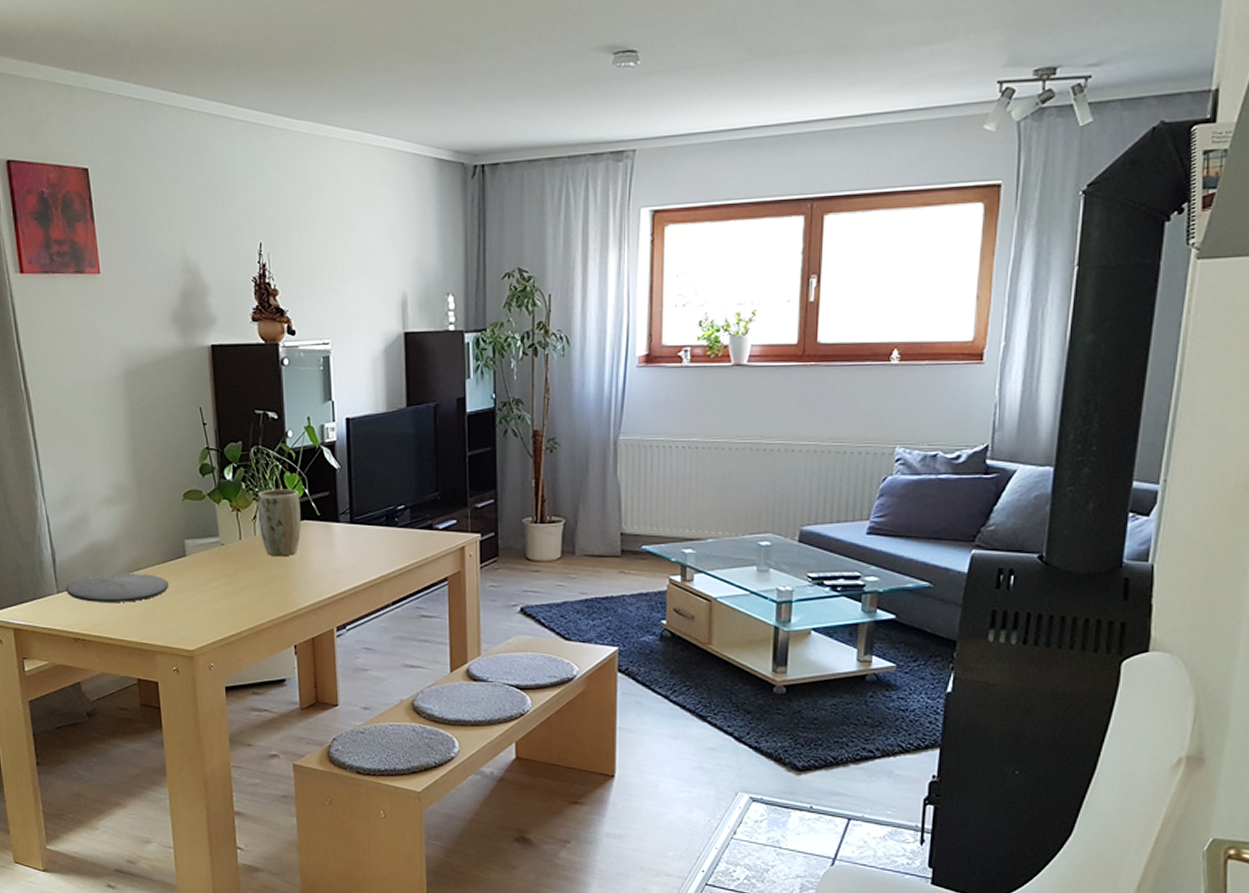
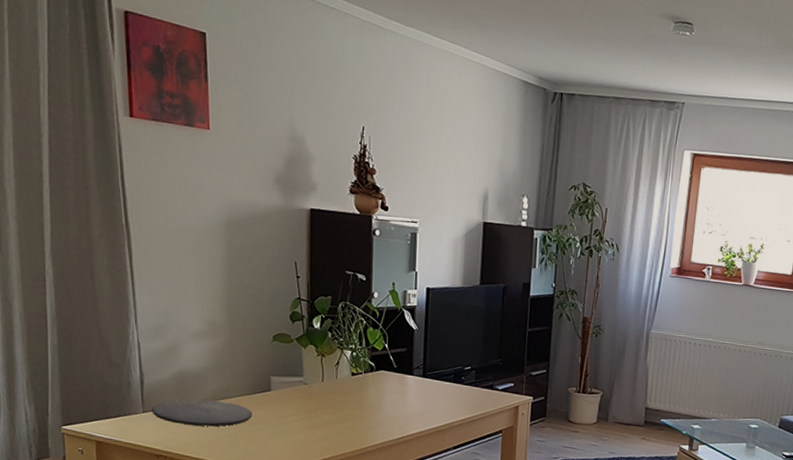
plant pot: present [258,489,301,557] -> none [341,340,380,400]

